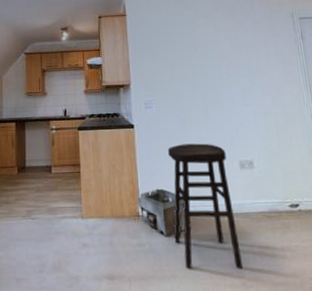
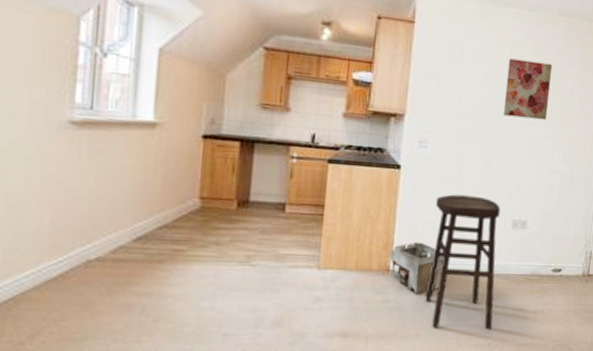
wall art: none [205,25,249,73] -> present [502,58,552,120]

